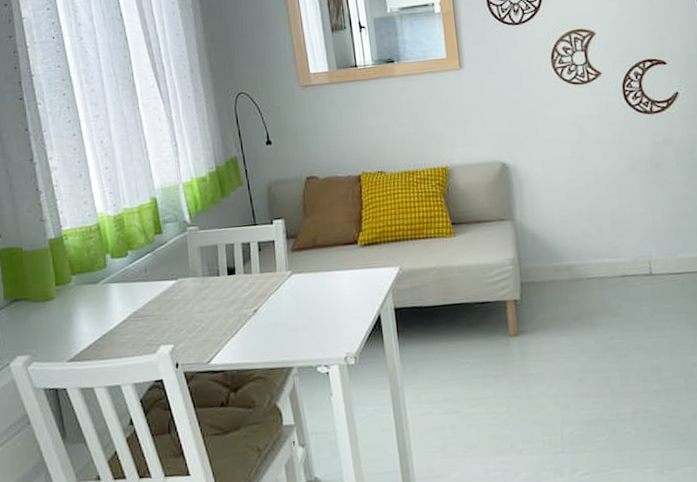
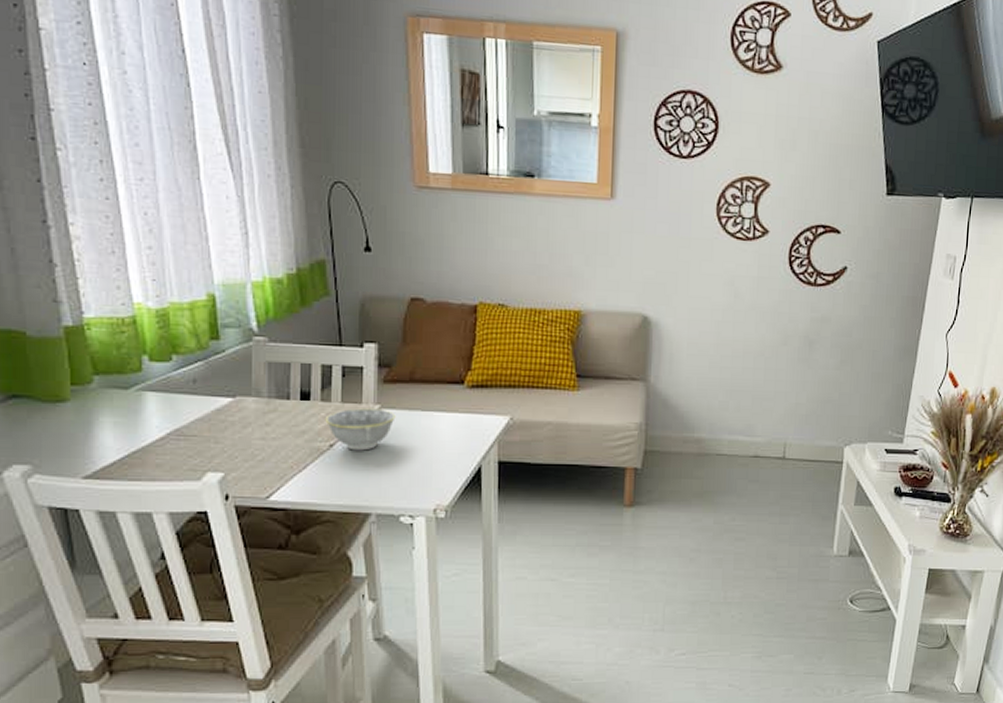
bowl: none [248,274,305,313] -> present [325,408,396,451]

